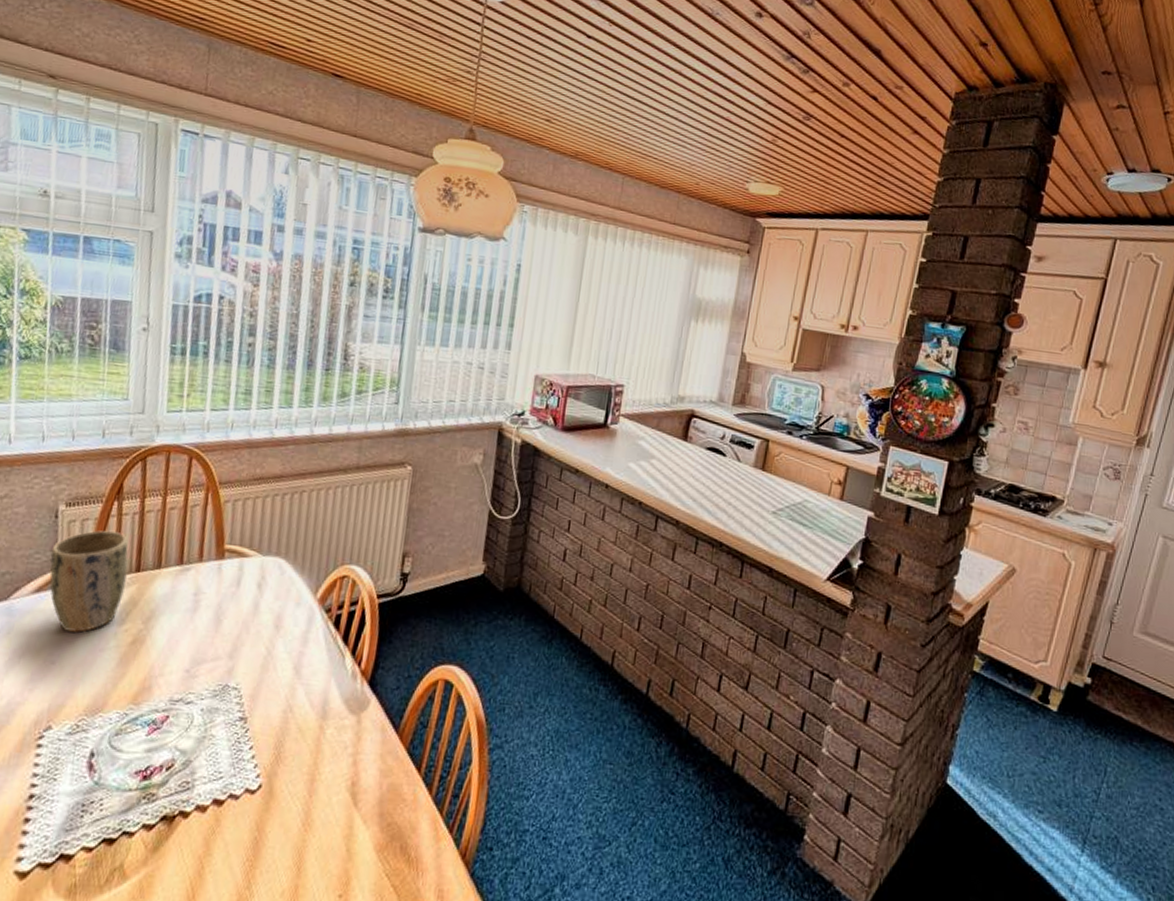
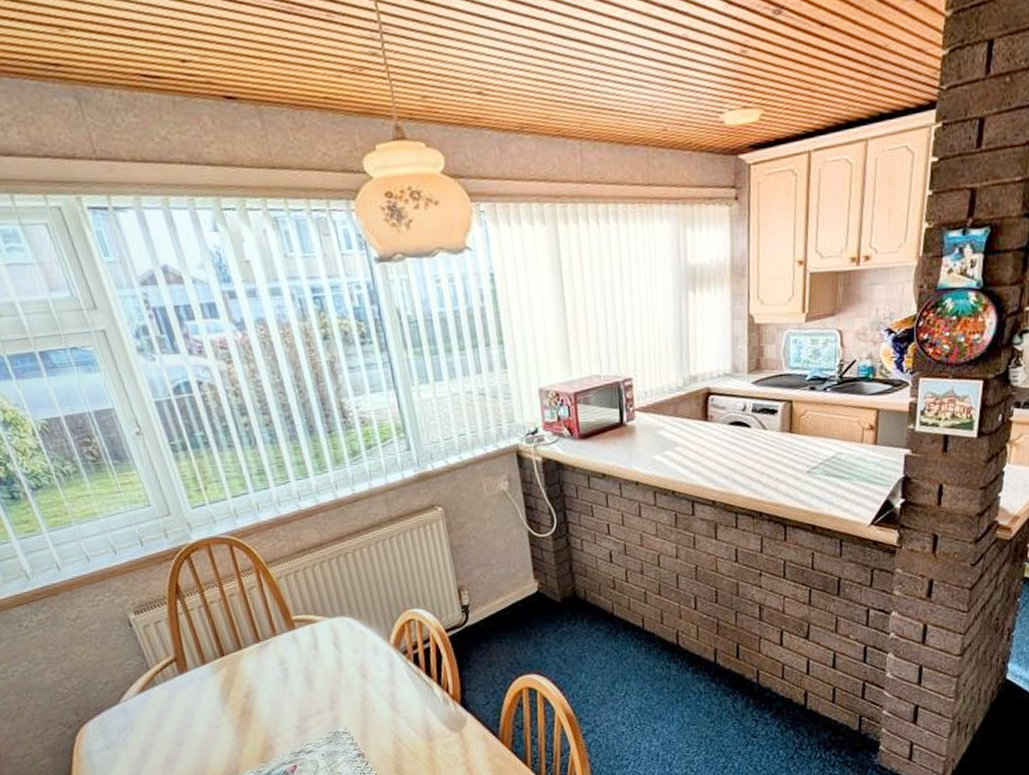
plant pot: present [49,530,129,632] -> none [138,626,219,718]

